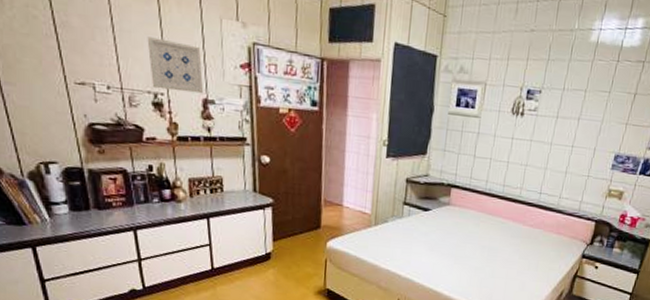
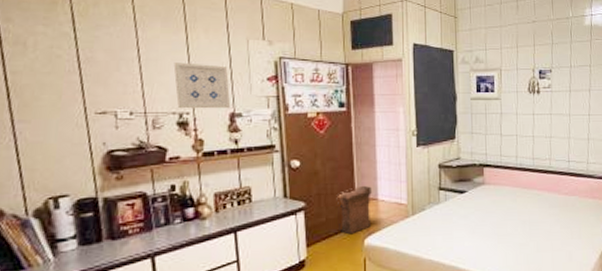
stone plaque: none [303,189,338,236] -> present [336,185,371,235]

